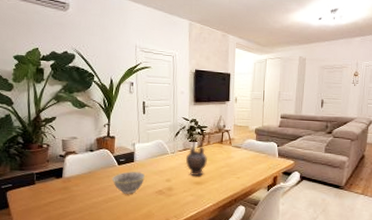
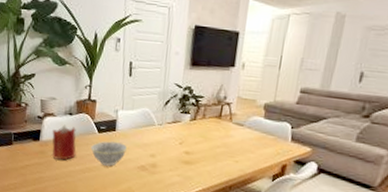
candle: none [74,160,98,193] -> present [51,124,76,160]
teapot: present [185,138,207,176] -> none [174,110,201,154]

